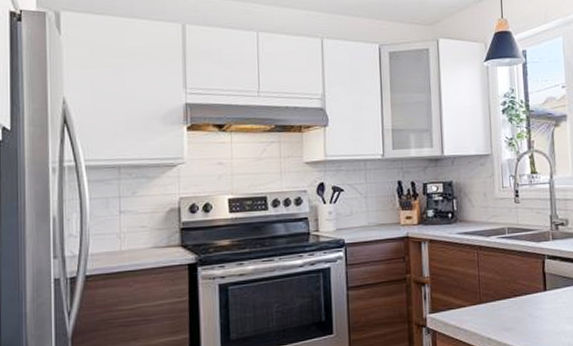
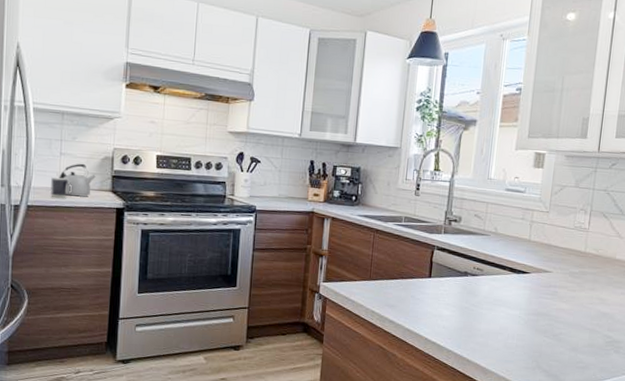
mug: none [111,239,136,262] -> present [51,178,72,198]
kettle: none [120,219,162,258] -> present [59,163,96,197]

